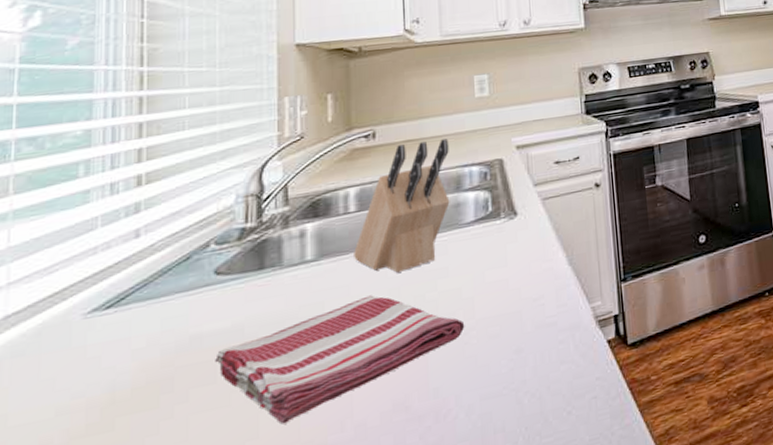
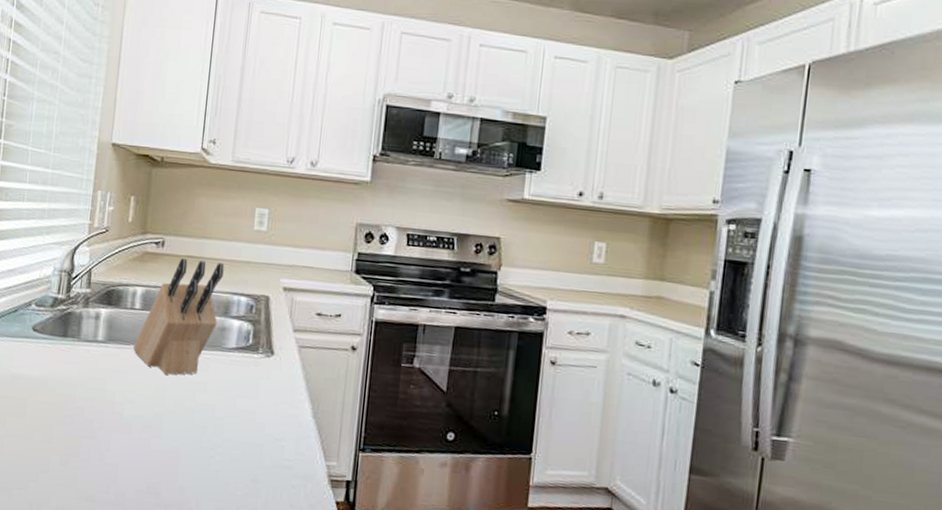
dish towel: present [215,295,465,424] -> none [26,386,213,470]

